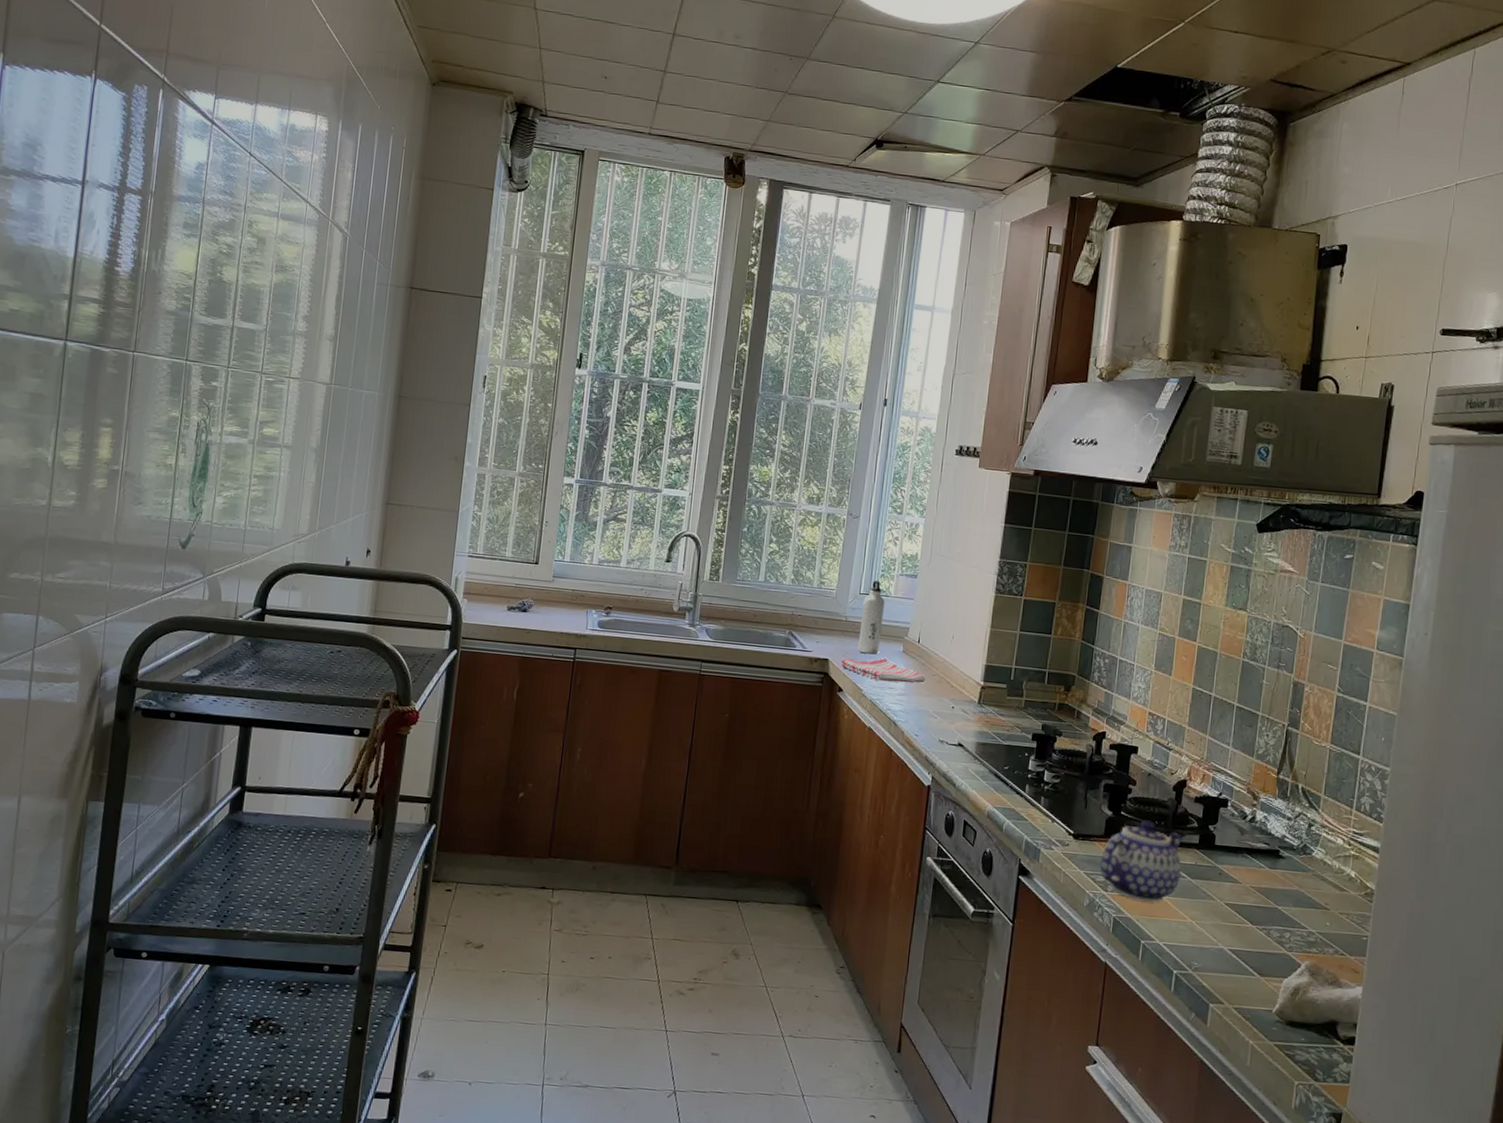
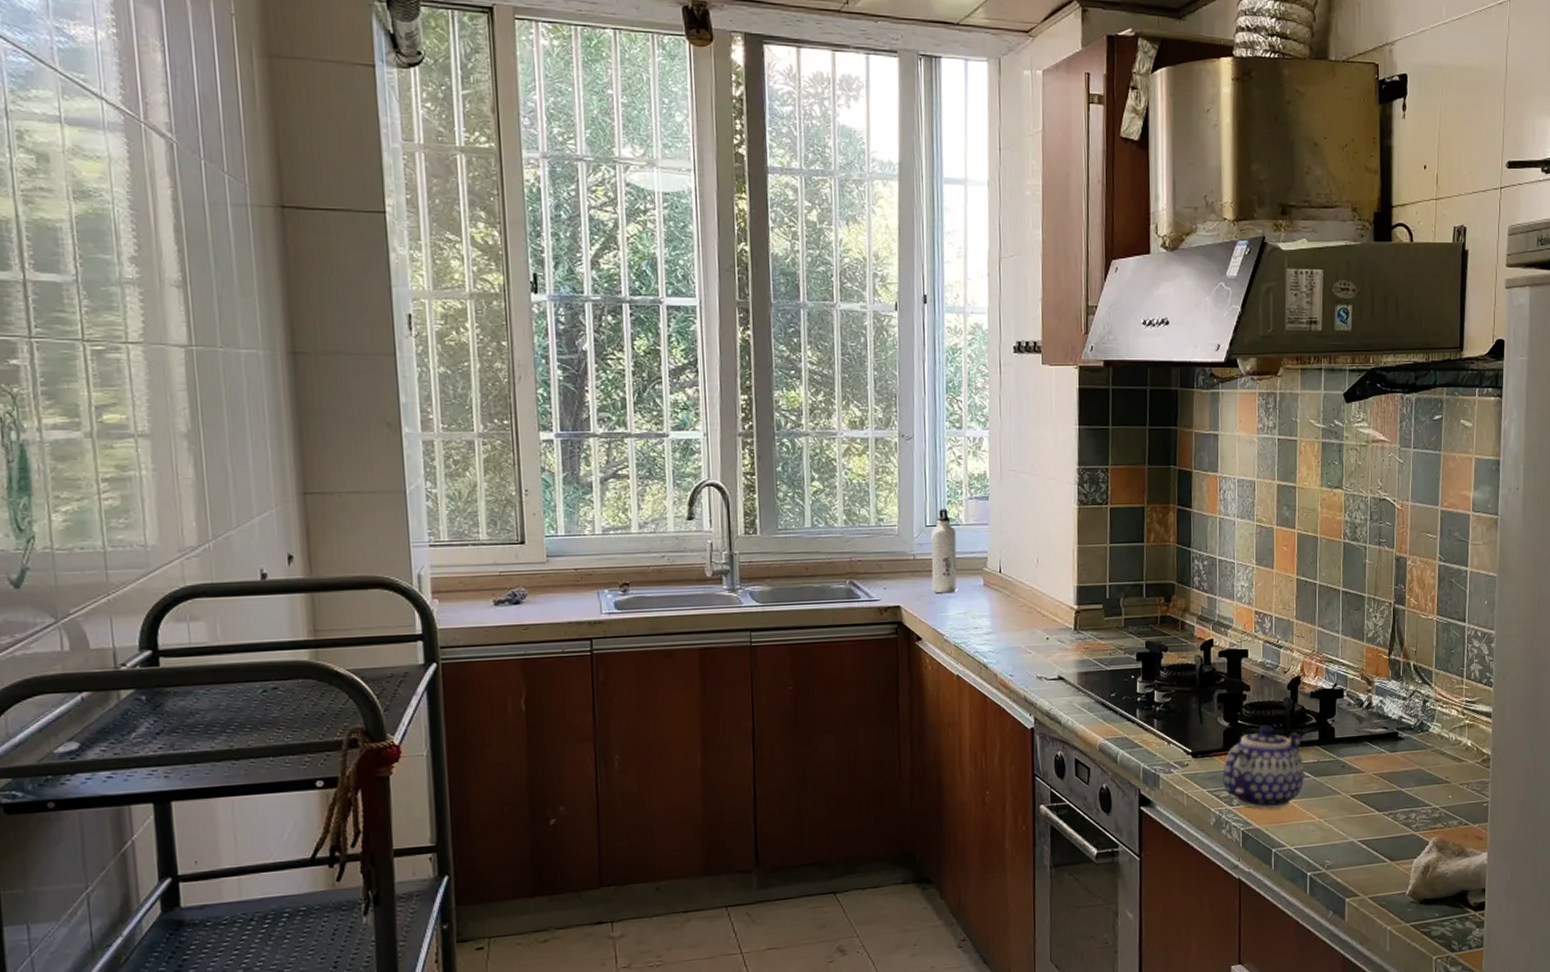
dish towel: present [841,658,926,683] -> none [915,595,1014,622]

